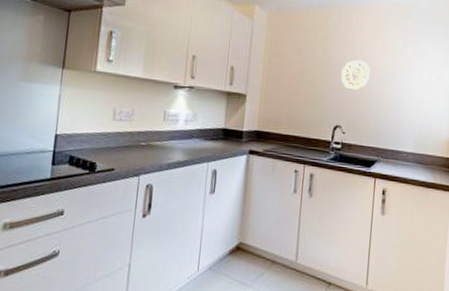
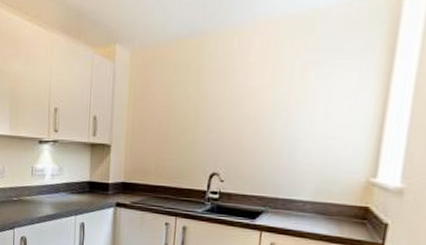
decorative plate: present [341,59,370,91] -> none [218,94,256,131]

